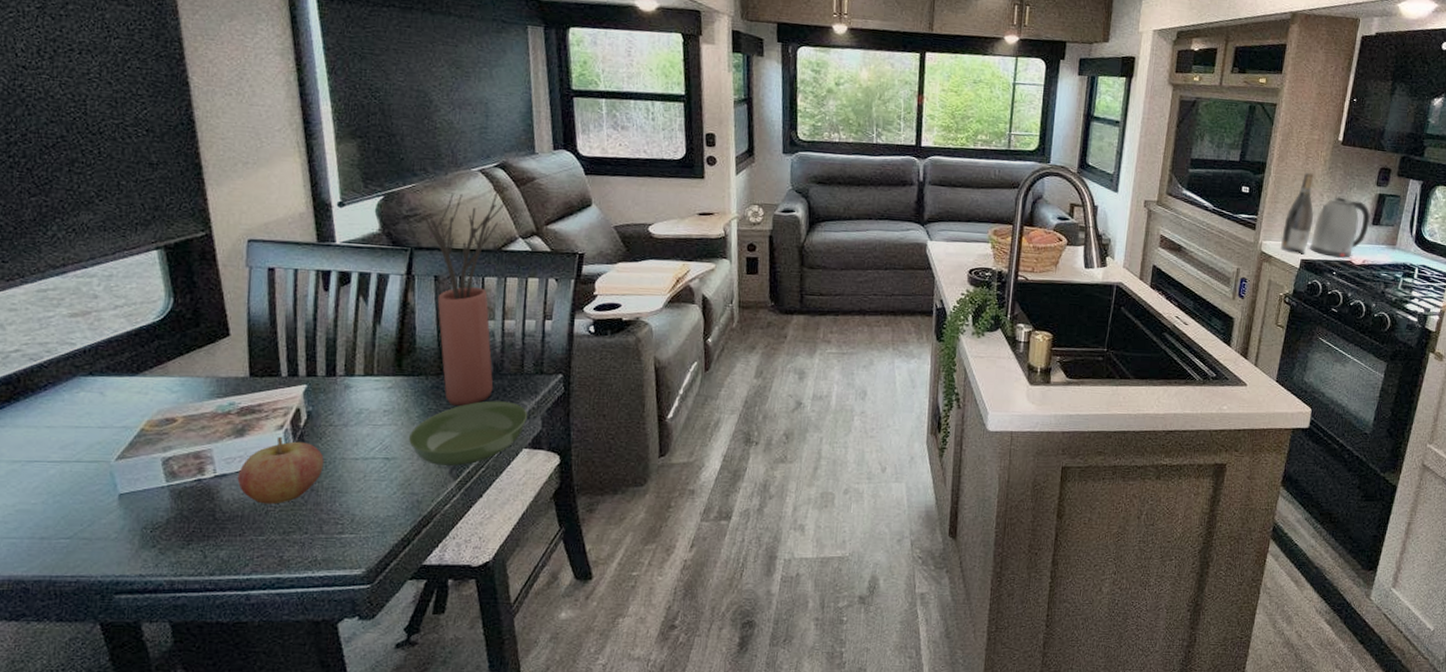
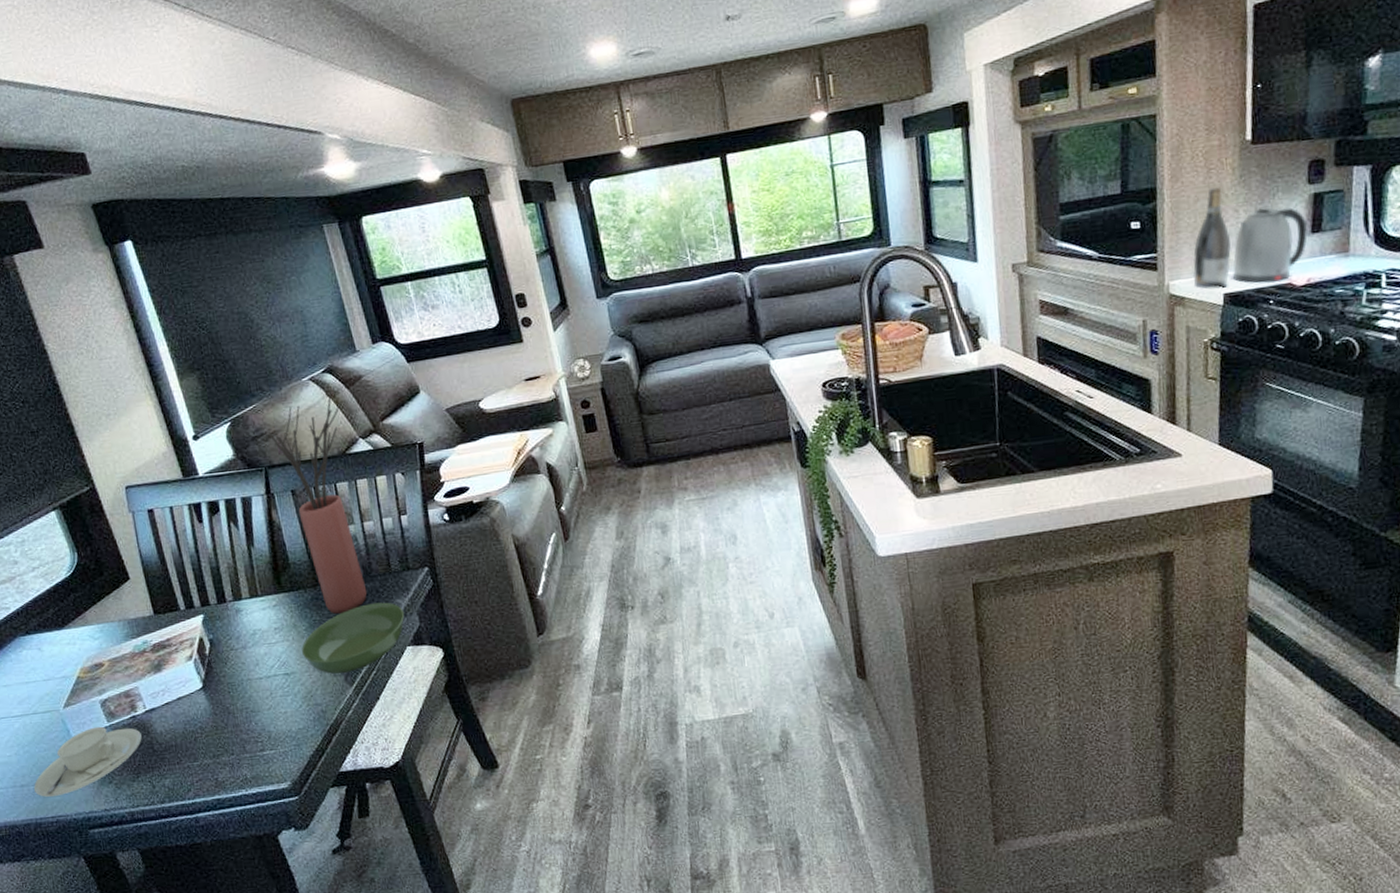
teacup: none [57,485,204,554] -> present [34,726,142,797]
fruit: present [237,436,324,505] -> none [163,666,234,732]

